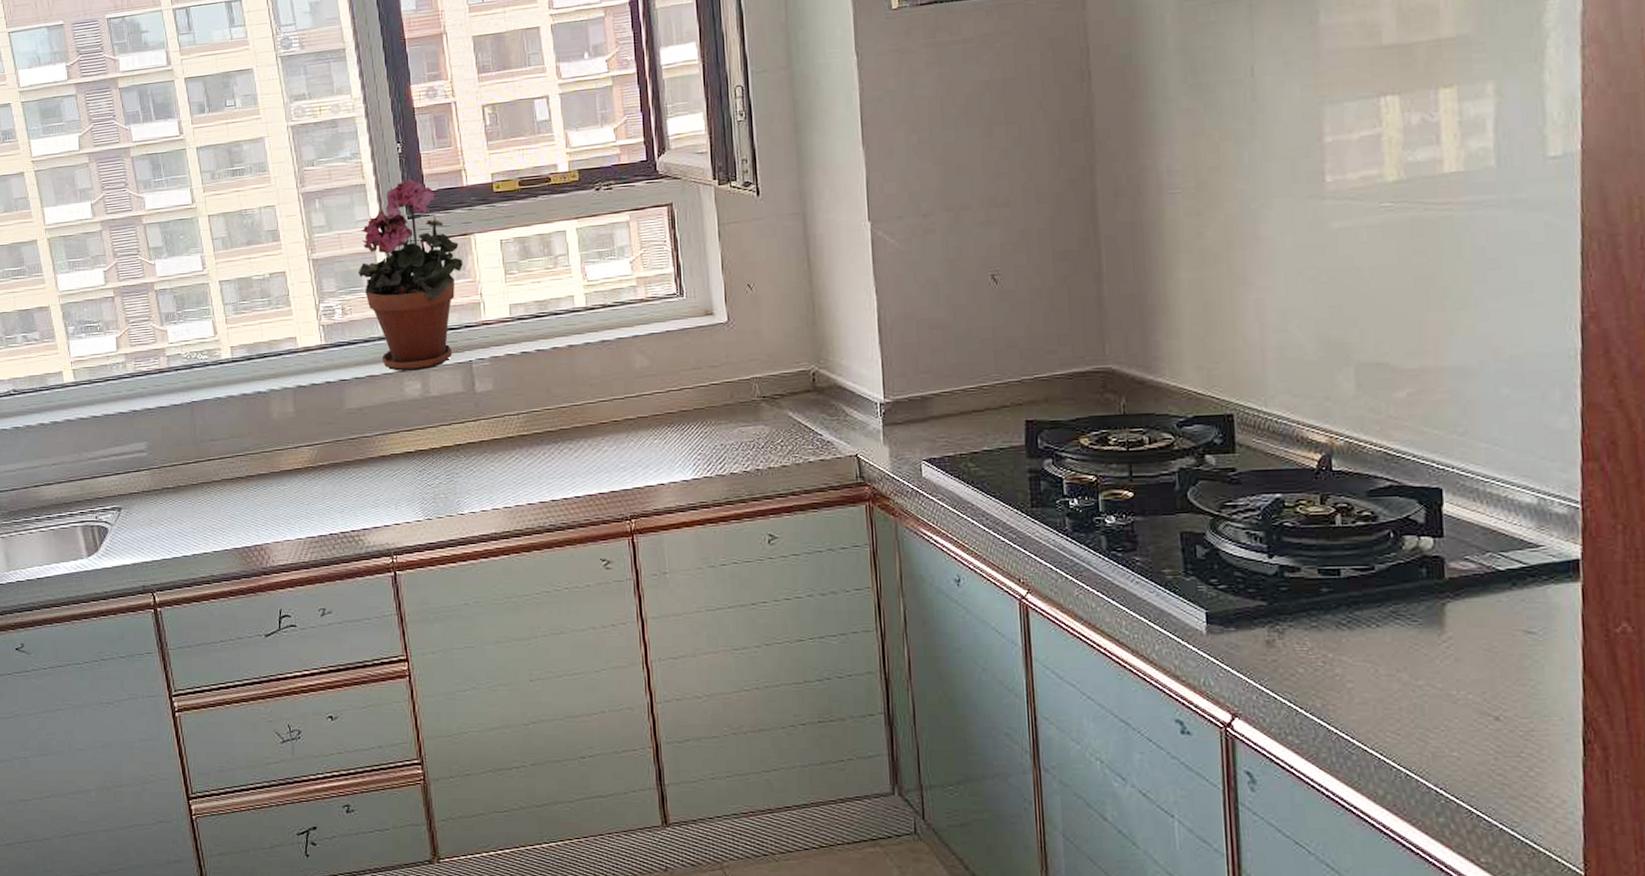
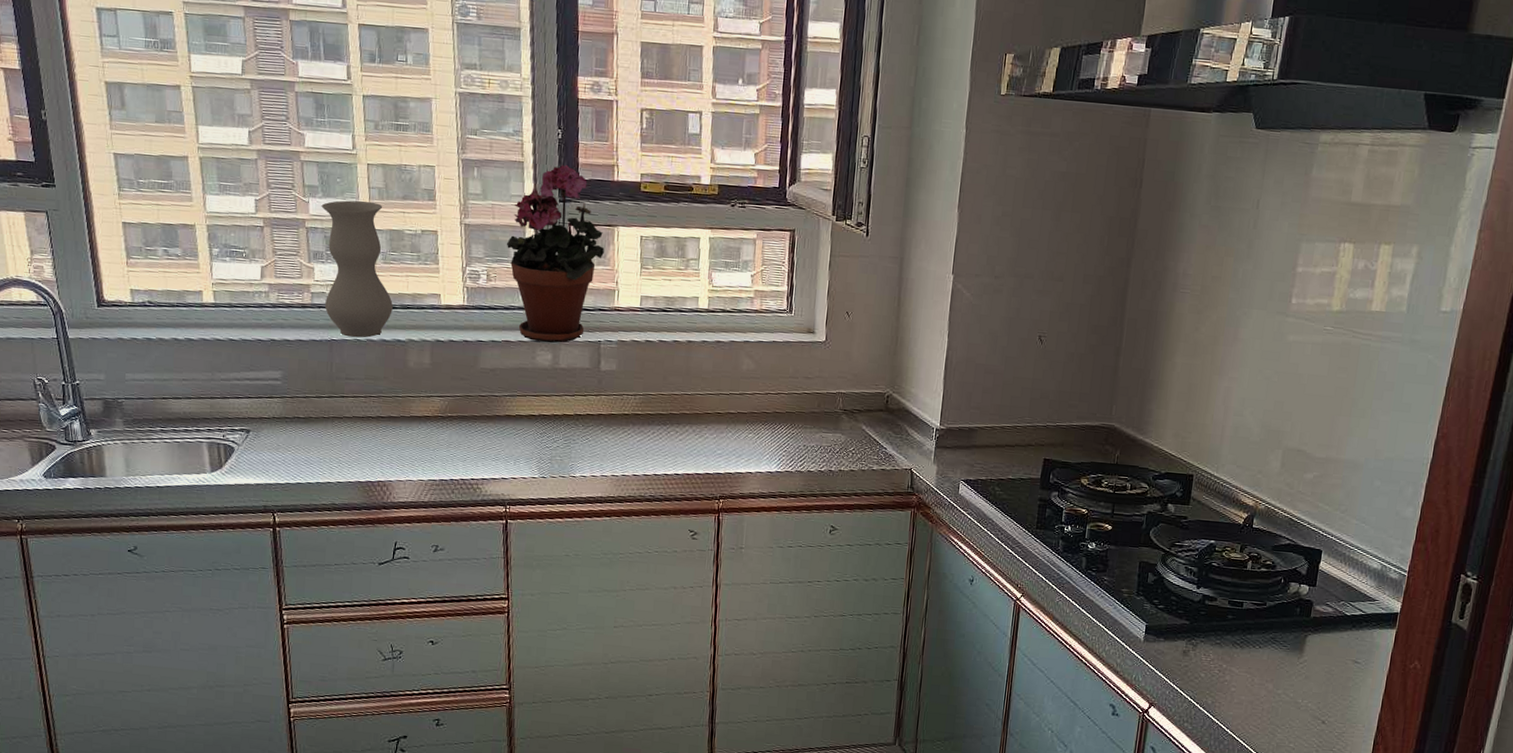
vase: none [167,253,250,397] -> present [321,200,393,338]

